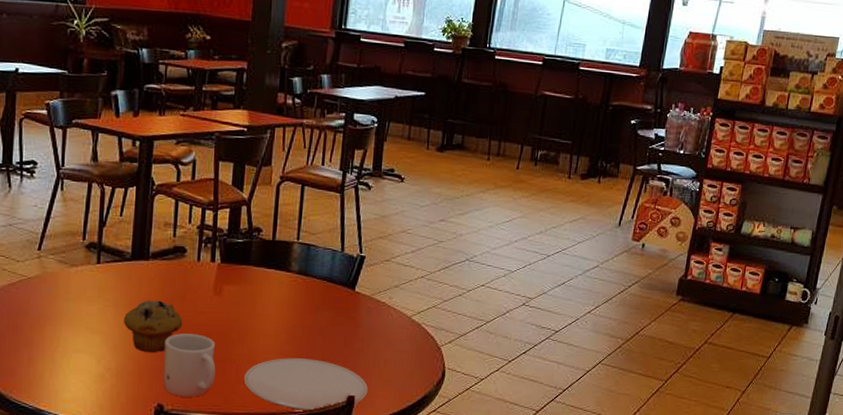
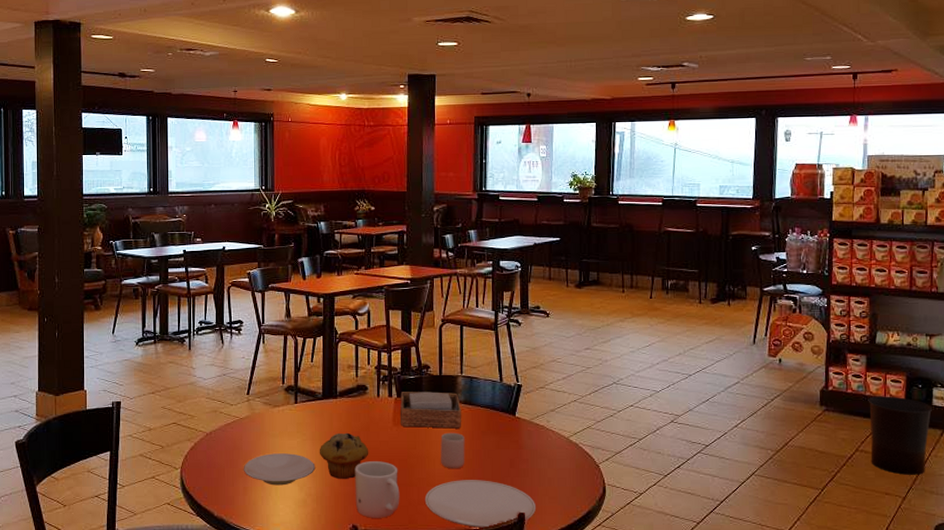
saucer: none [28,320,118,357] -> present [243,453,316,486]
napkin holder: none [221,257,295,301] -> present [400,392,462,429]
cup: none [266,305,296,346] -> present [440,432,465,469]
waste bin: none [717,288,785,369] -> present [868,396,933,475]

